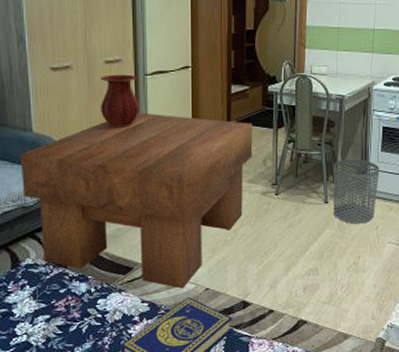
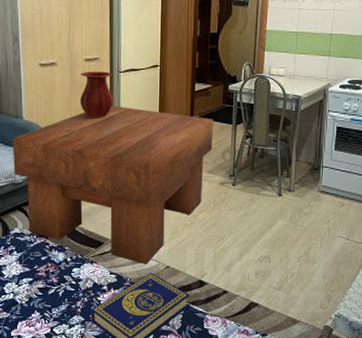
waste bin: present [333,159,380,224] -> none [286,155,333,218]

